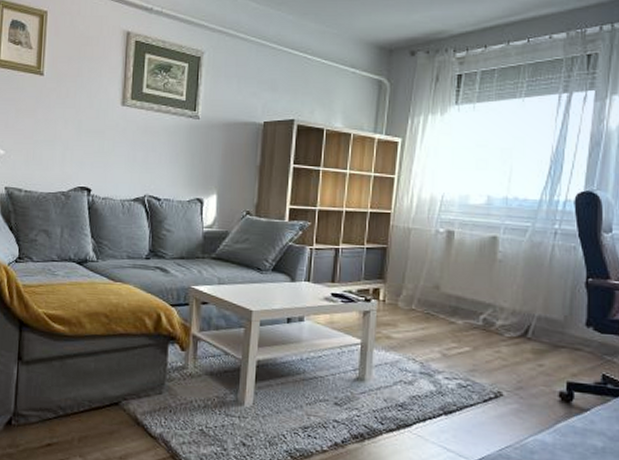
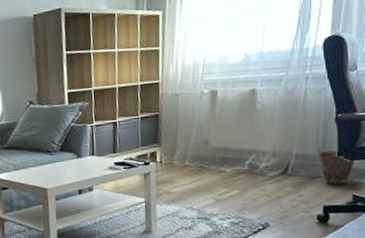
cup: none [563,318,607,361] -> present [318,150,356,186]

